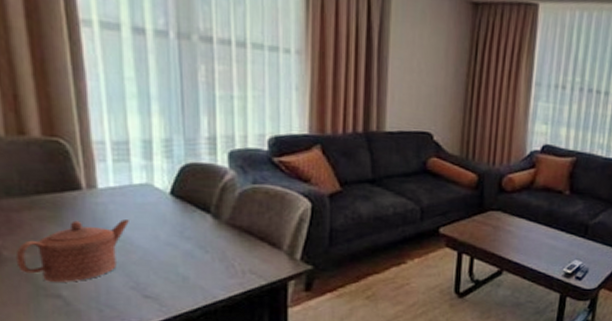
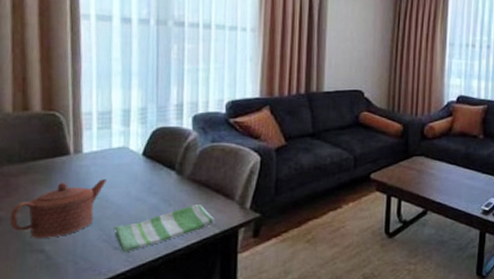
dish towel: none [141,253,259,302] -> present [113,205,214,253]

